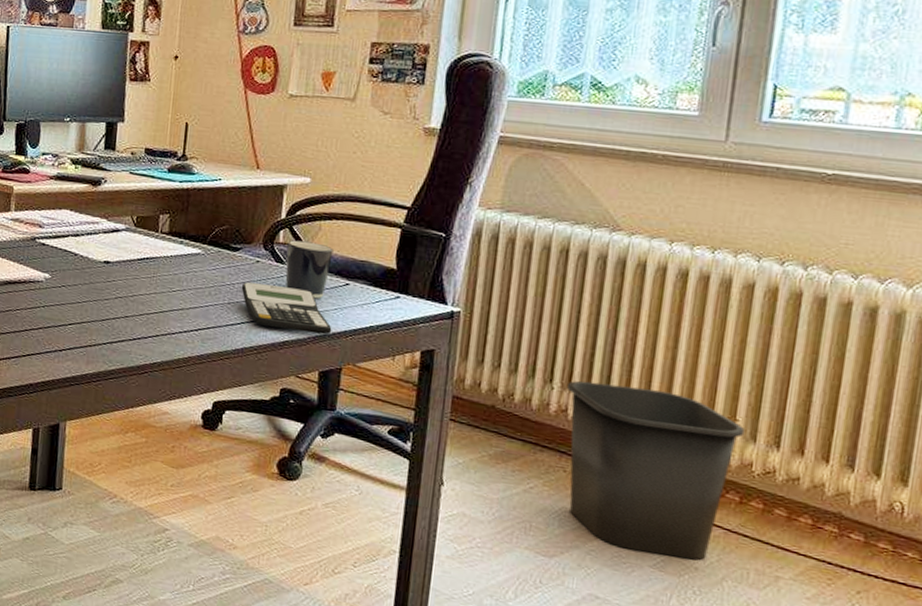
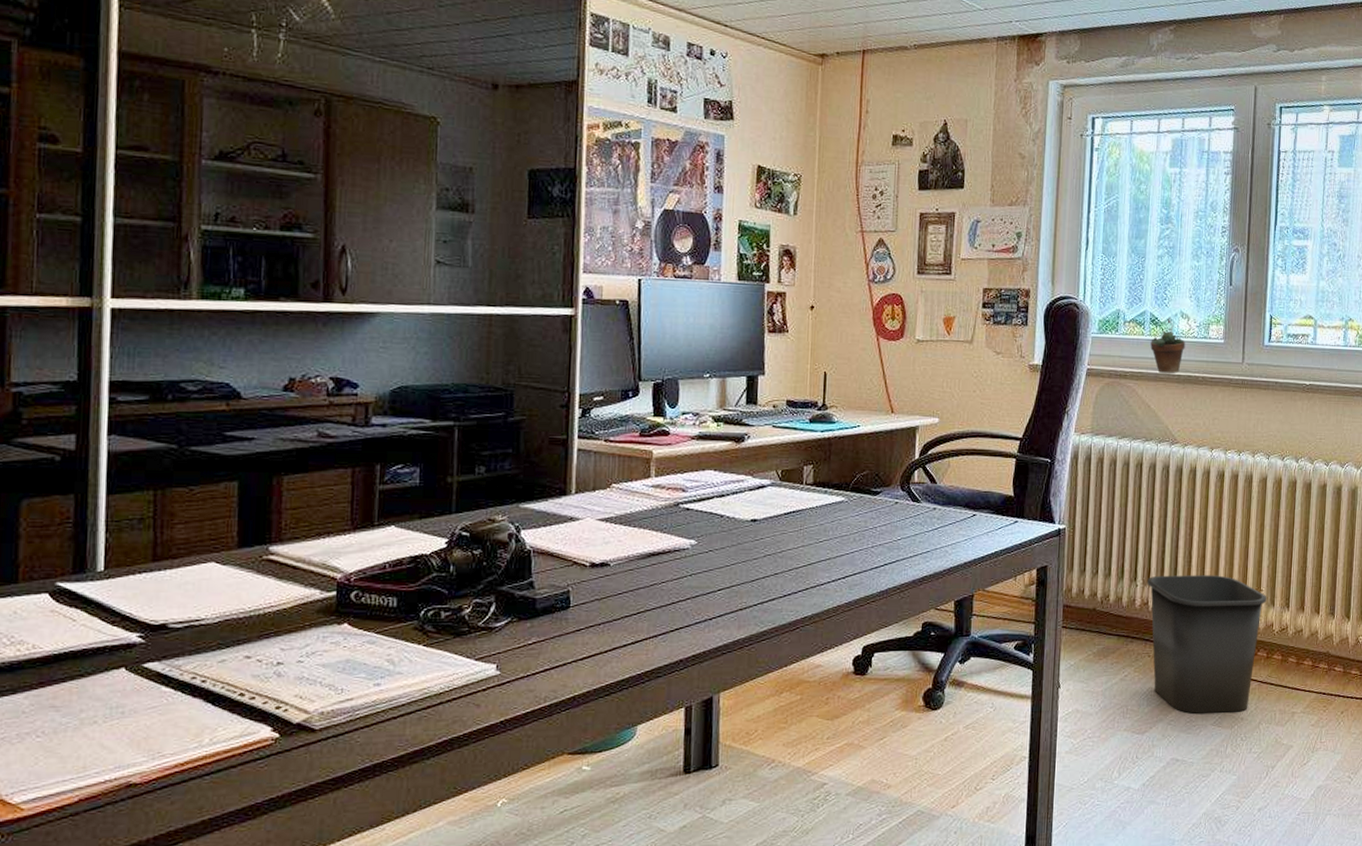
calculator: present [241,282,332,335] -> none [883,524,964,565]
mug: present [285,240,334,299] -> none [921,479,961,533]
succulent plant: none [589,81,641,149] -> present [1150,317,1186,374]

